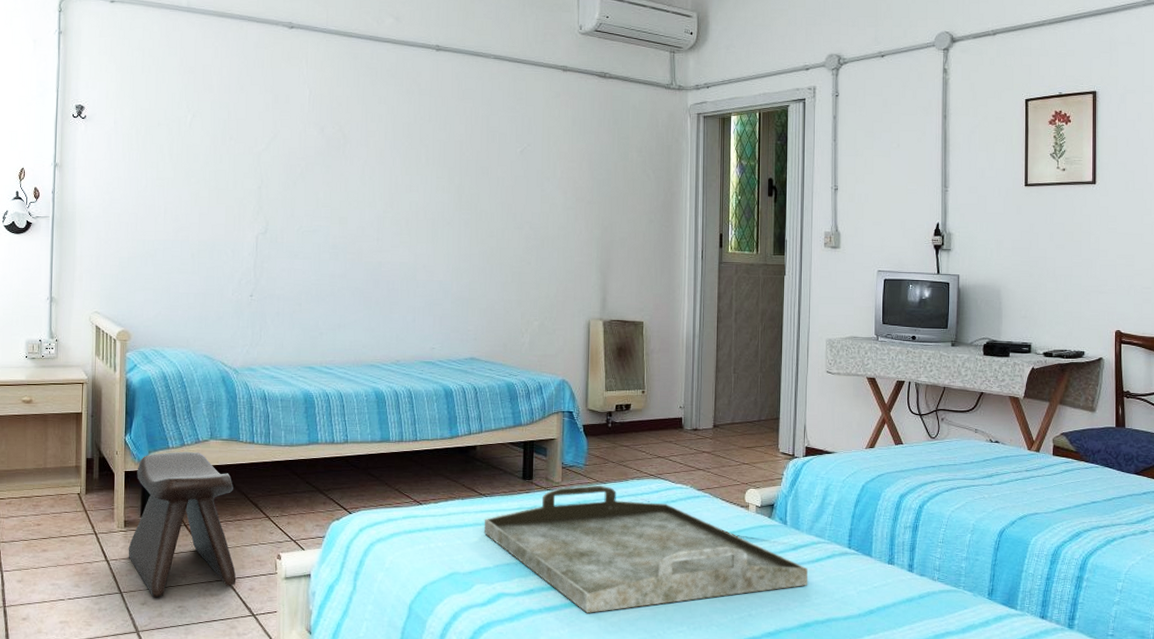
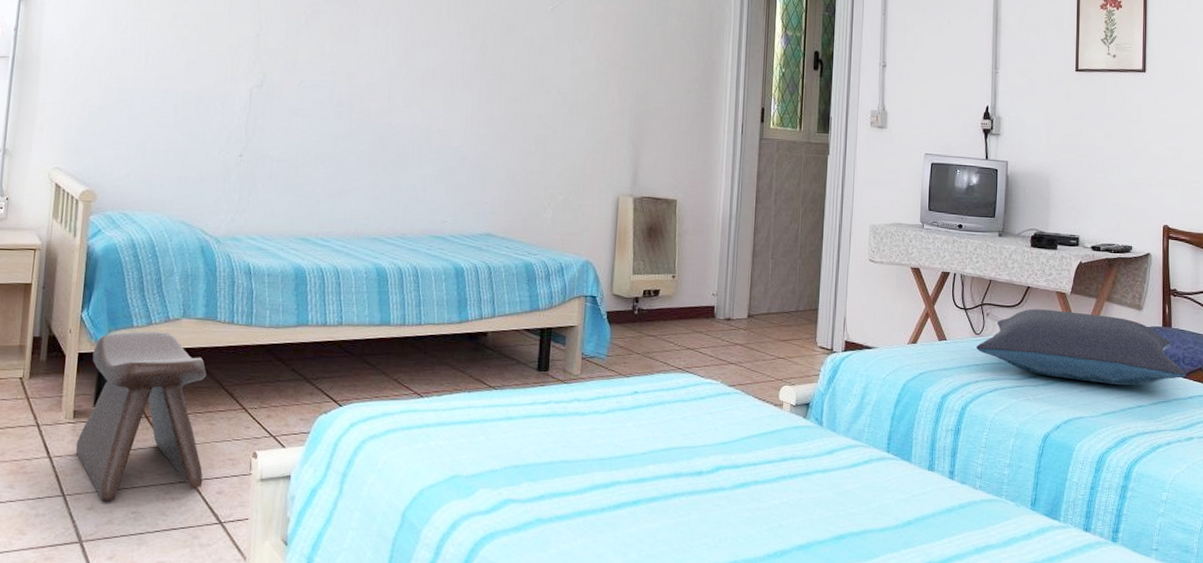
serving tray: present [483,485,809,613] -> none [491,378,844,523]
pillow: none [932,413,1140,483] -> present [976,309,1186,386]

